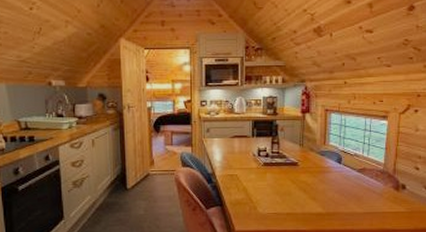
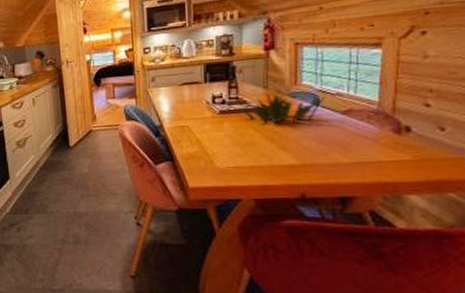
plant: none [279,151,347,177] -> present [238,93,326,123]

